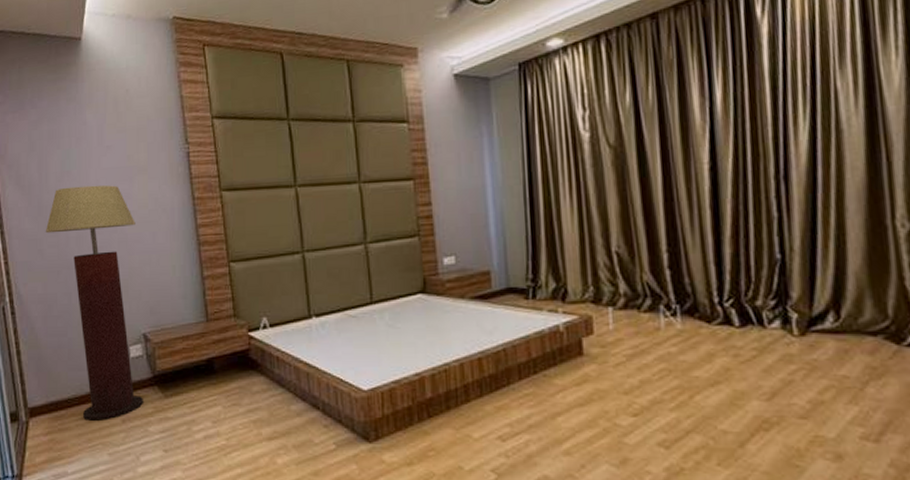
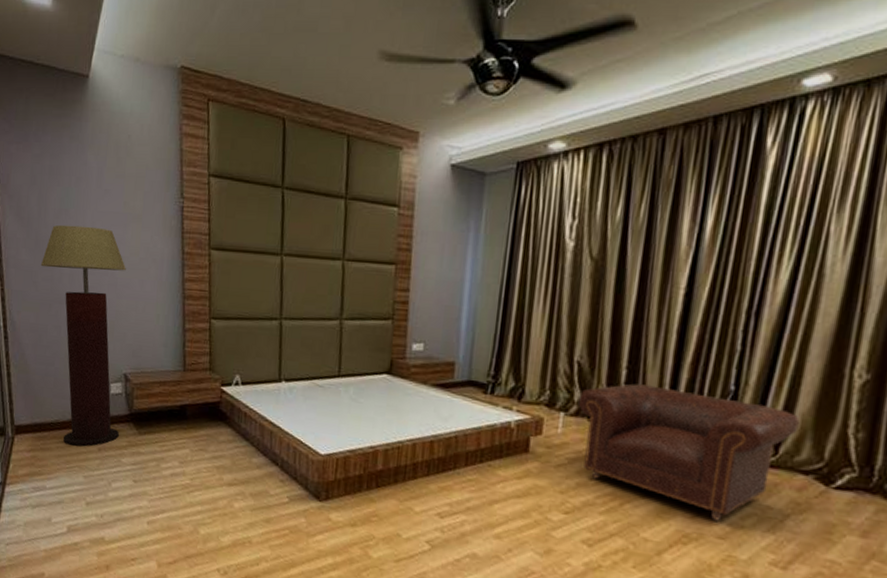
armchair: none [624,265,855,400] -> present [578,383,800,521]

